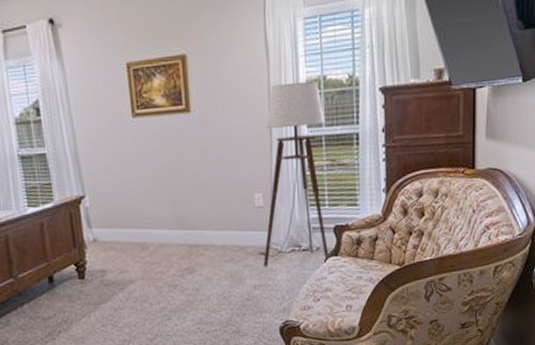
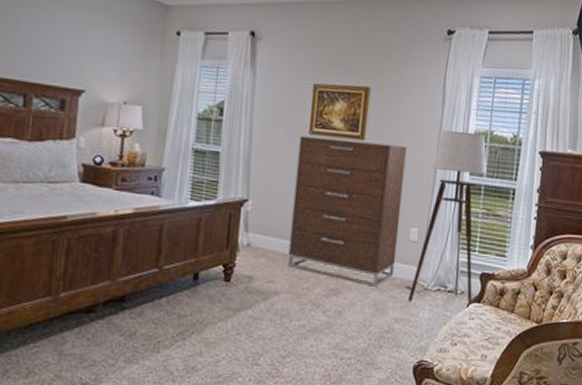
dresser: none [123,110,245,259] -> present [287,135,407,287]

